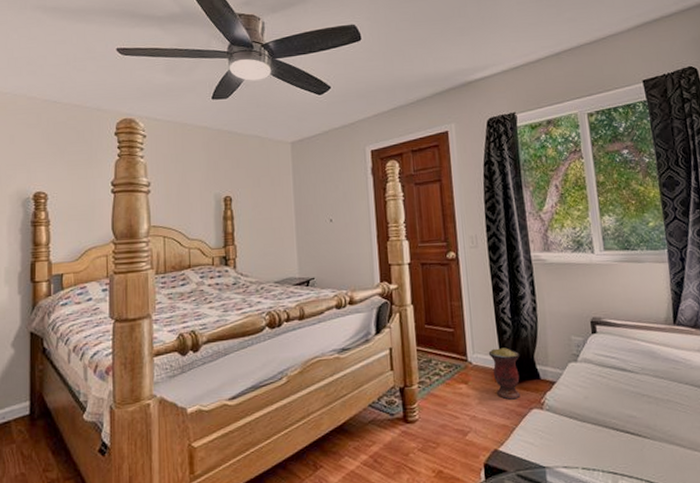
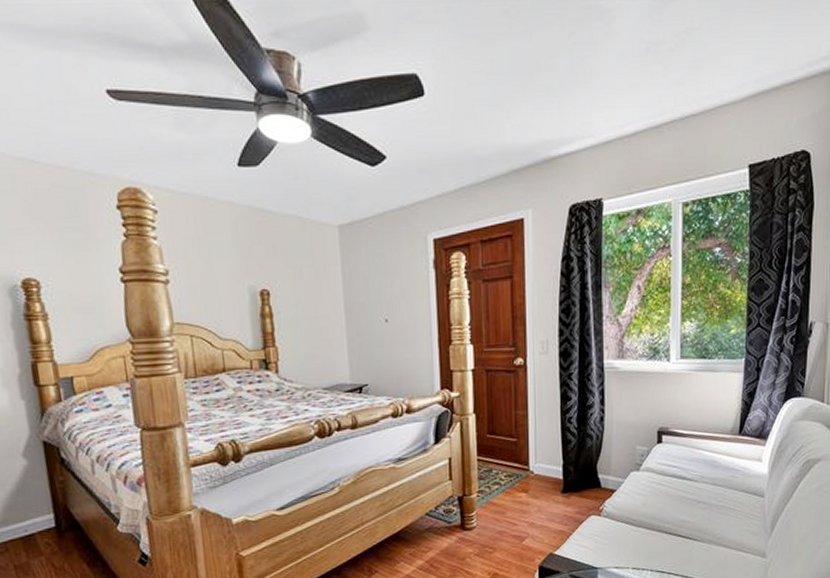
vase: present [488,348,520,400] -> none [551,457,583,507]

